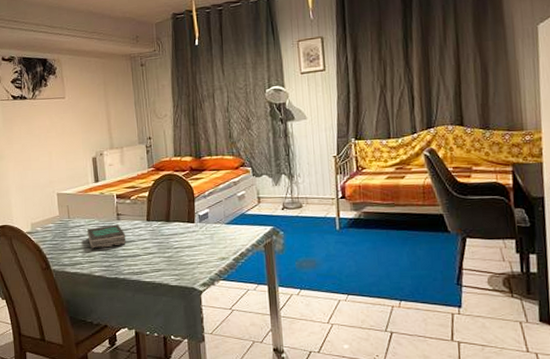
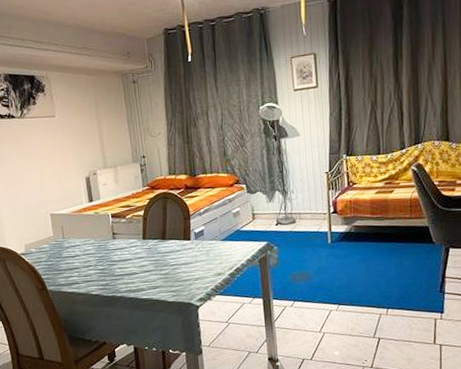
book: present [87,224,126,249] -> none [83,243,123,269]

